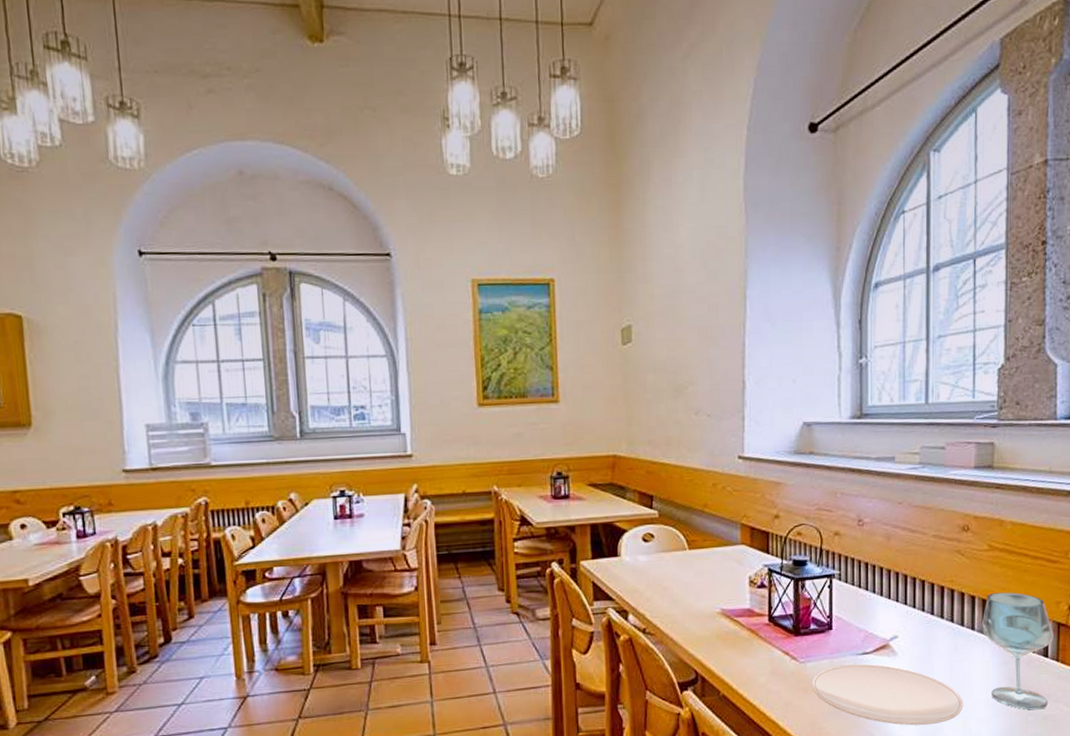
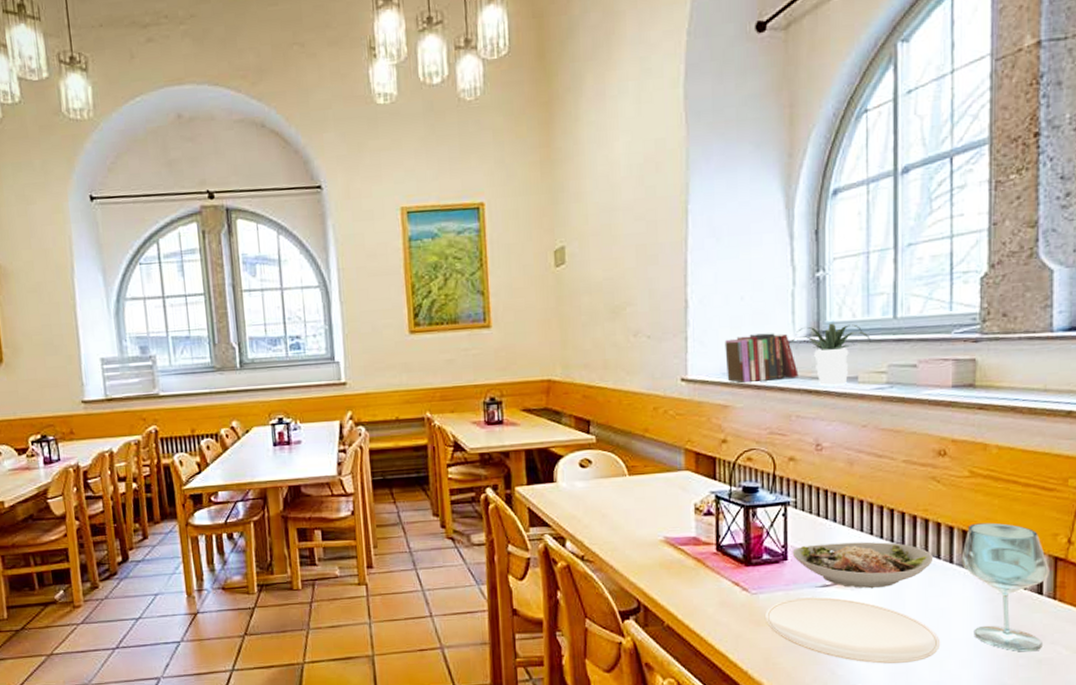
books: none [778,414,844,462] -> present [725,333,799,384]
potted plant: none [834,406,906,465] -> present [788,323,871,386]
salad: none [836,611,958,655] -> present [792,541,934,589]

